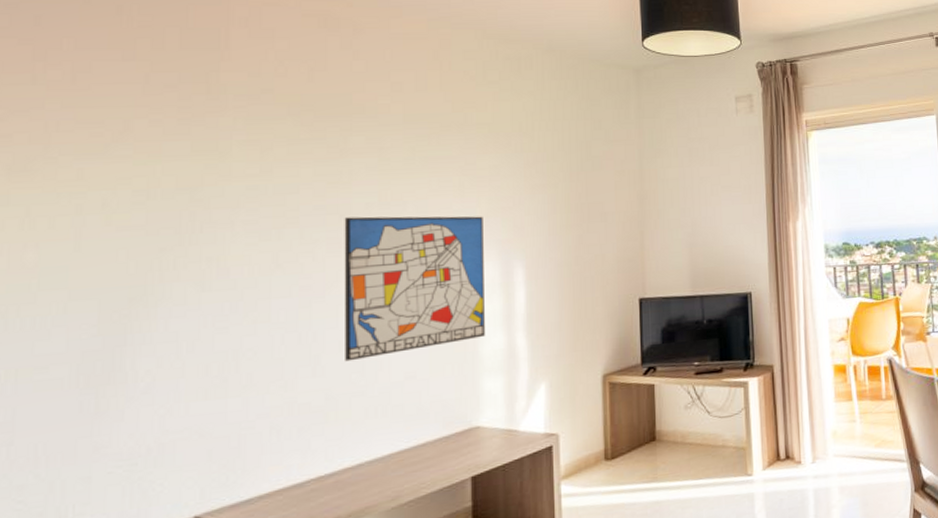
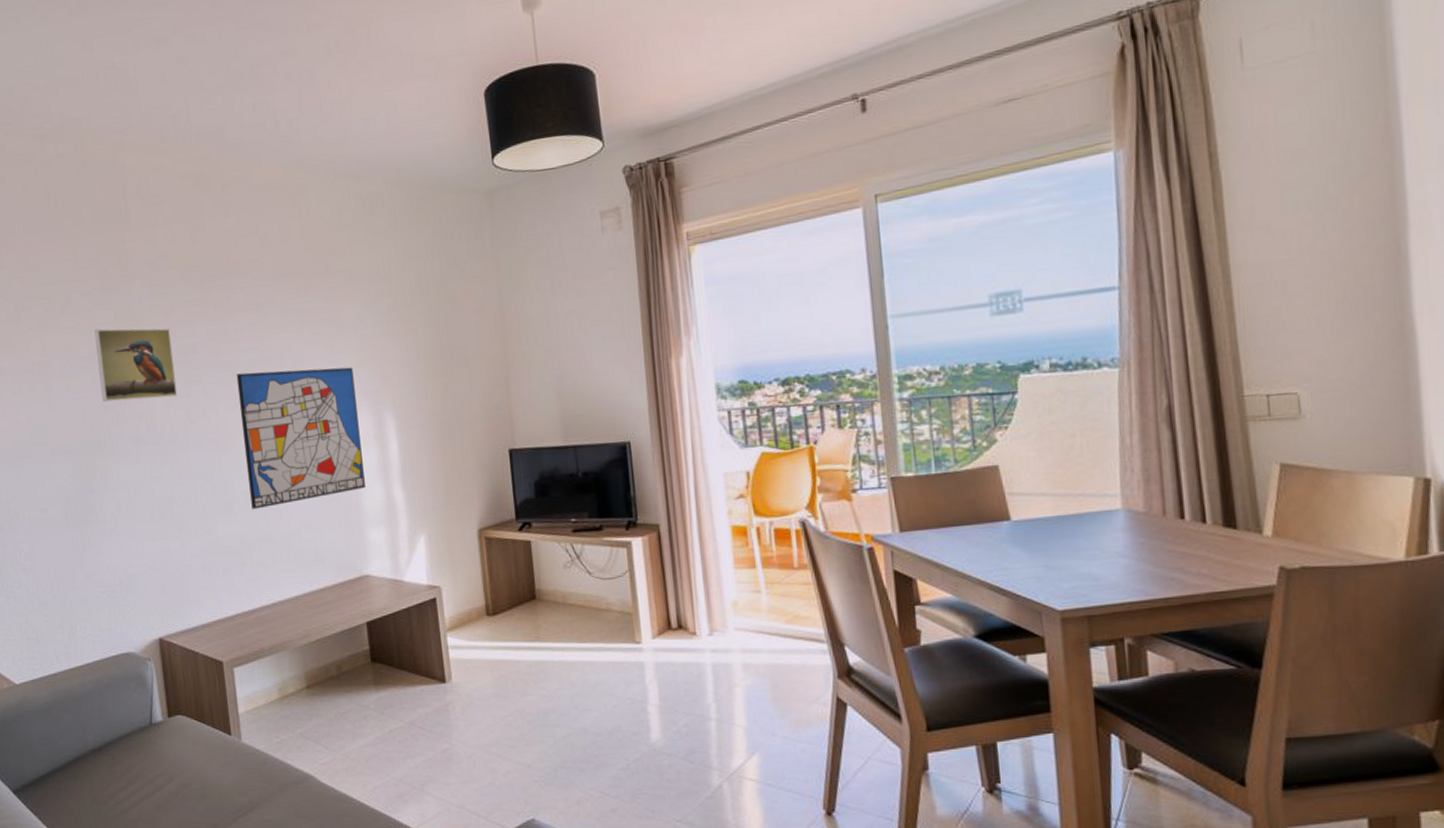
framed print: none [158,160,266,242] -> present [94,328,178,402]

